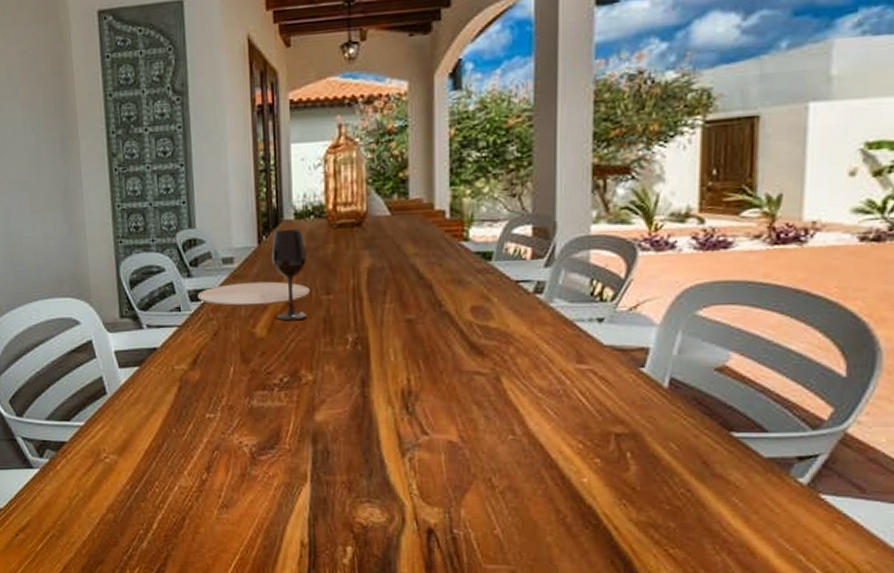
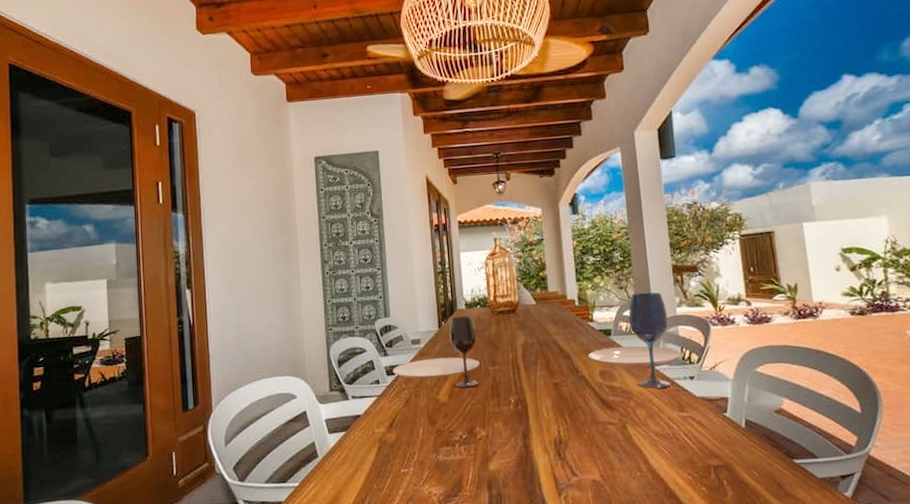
plate: none [456,274,590,305] -> present [588,346,681,369]
wineglass: none [519,202,577,332] -> present [628,292,671,389]

